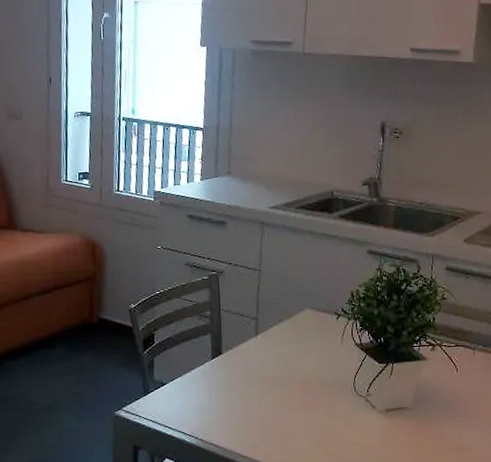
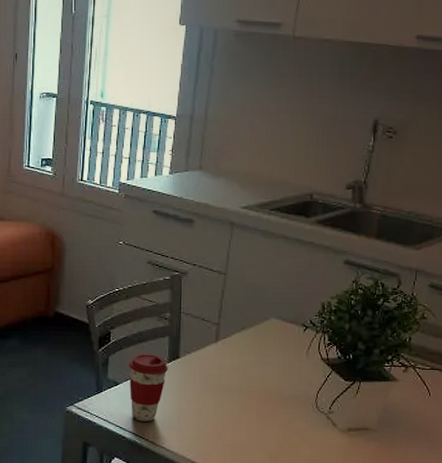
coffee cup: none [174,351,212,420] -> present [129,353,168,422]

